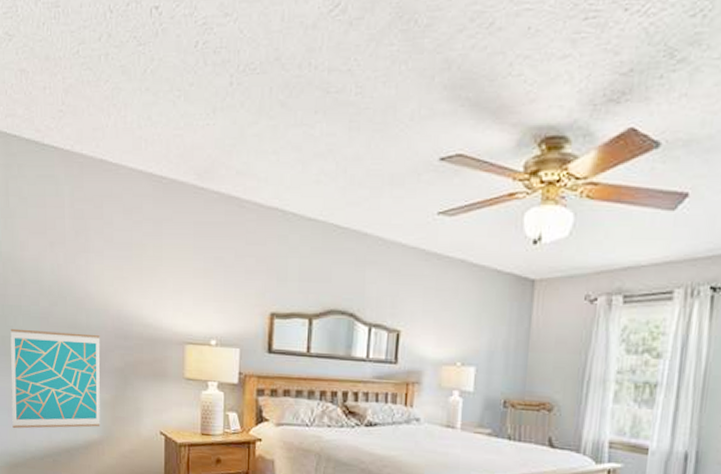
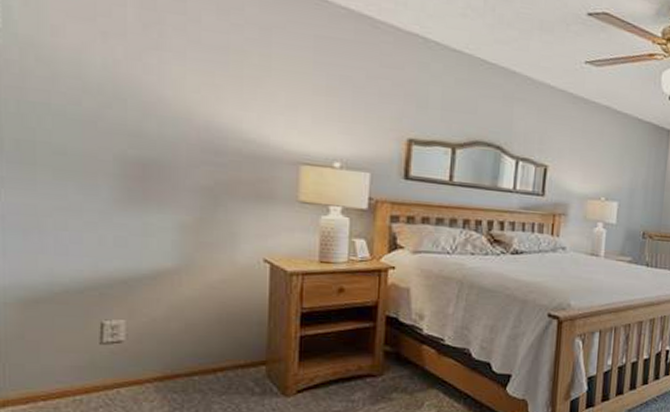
wall art: present [10,328,101,429] -> none [29,130,179,256]

